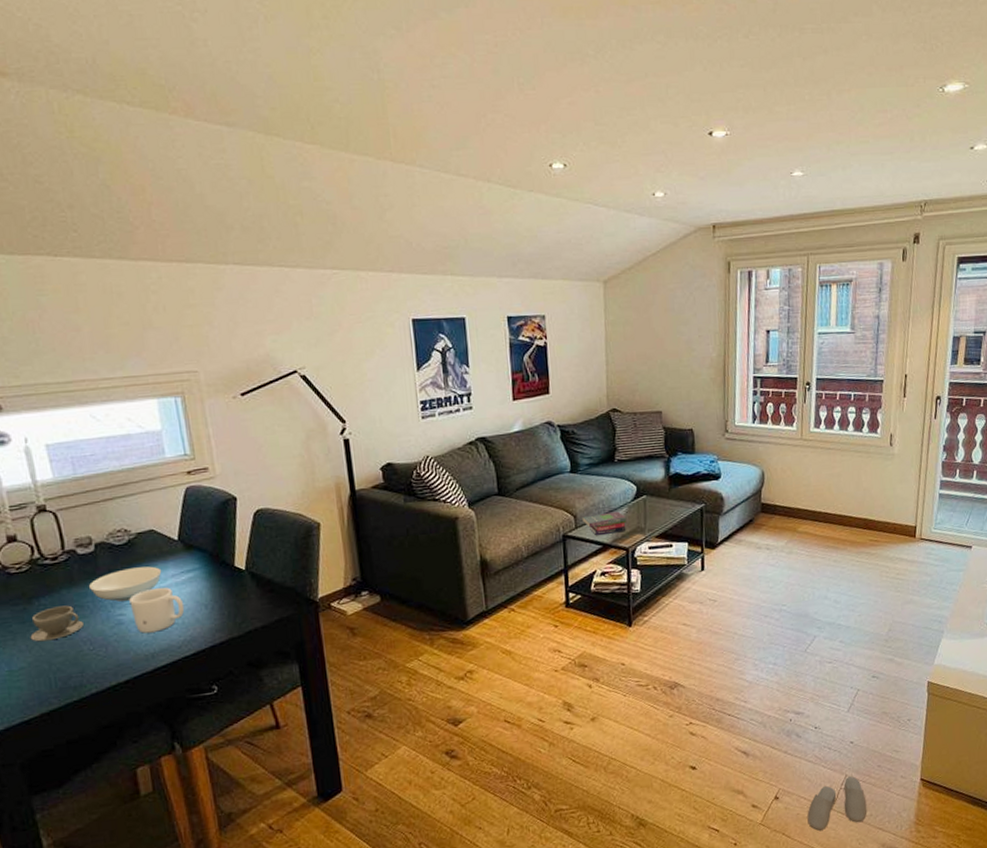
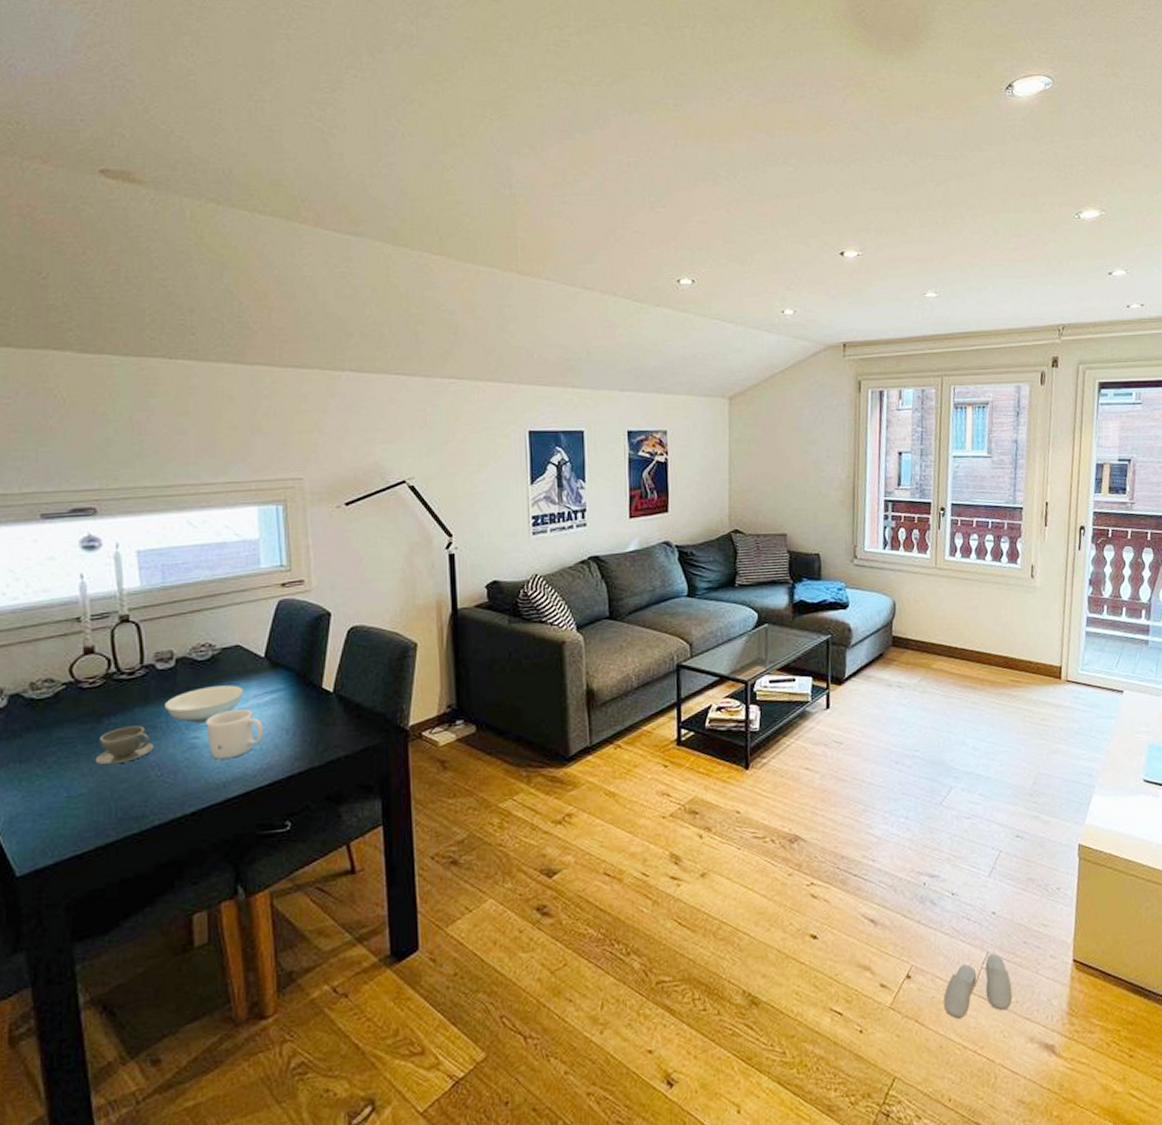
books: present [582,511,627,536] -> none [698,640,747,667]

